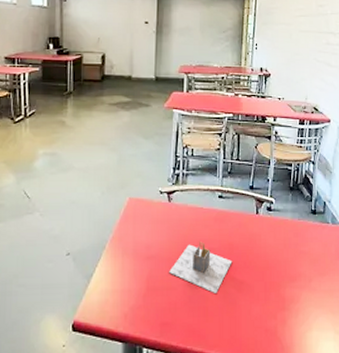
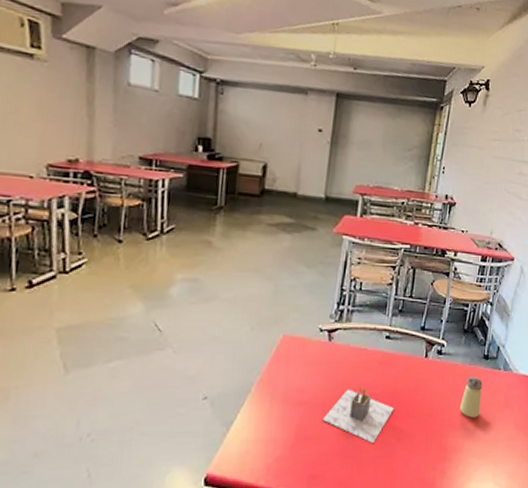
saltshaker: none [294,231,313,269] -> present [460,377,483,418]

